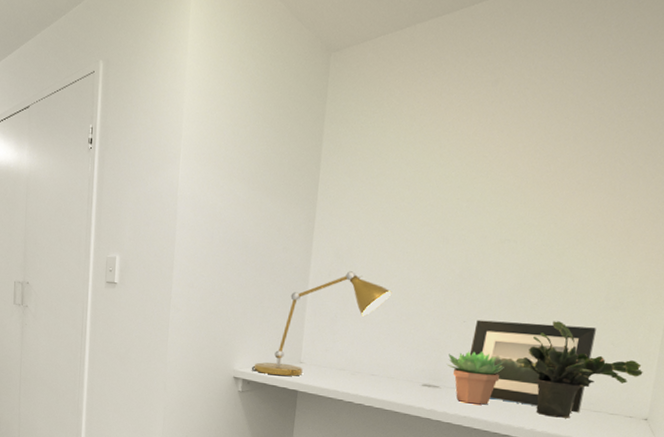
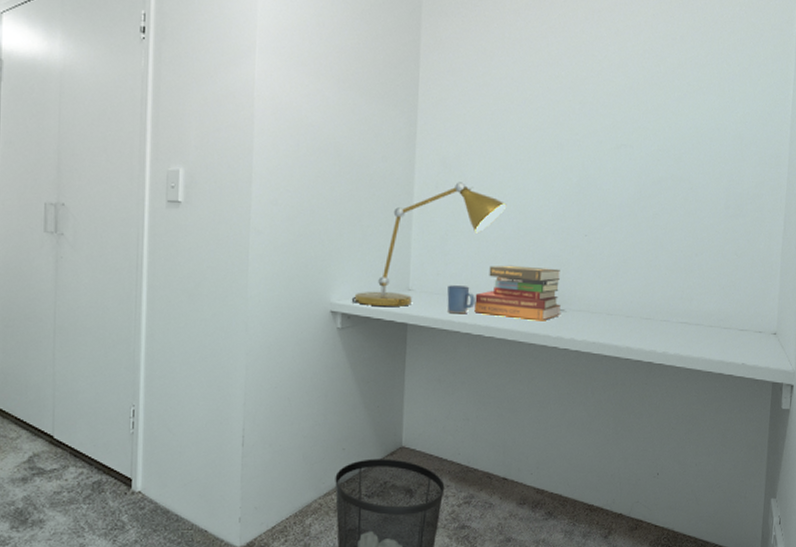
mug: none [333,360,358,386] -> present [447,285,475,314]
books: none [357,345,438,395] -> present [474,265,561,321]
succulent plant: present [447,350,506,405] -> none [571,267,632,328]
picture frame: present [469,320,597,413] -> none [593,233,720,331]
potted plant: present [515,321,643,418] -> none [642,231,768,338]

